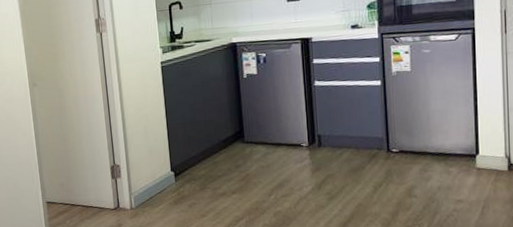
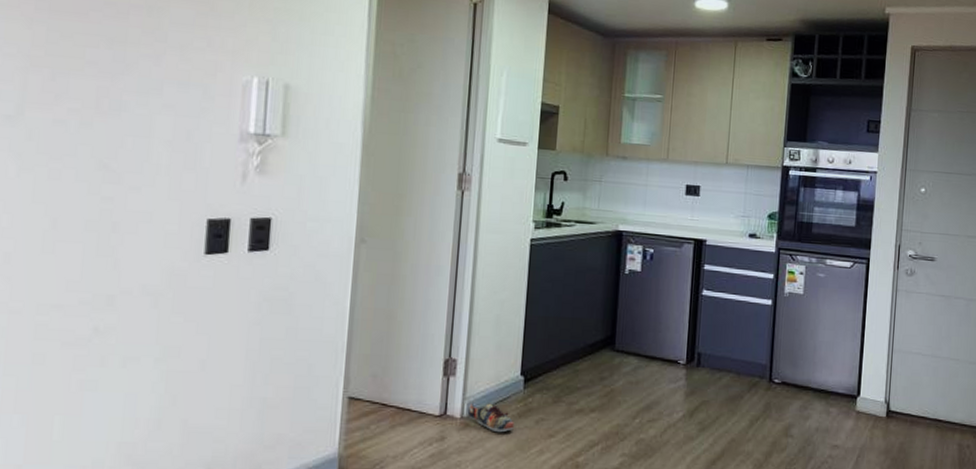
shoe: none [135,195,173,217] -> present [467,402,514,433]

